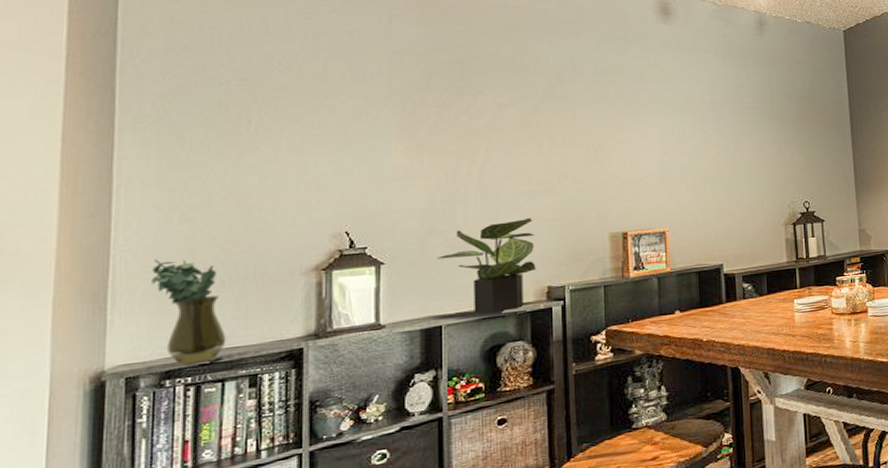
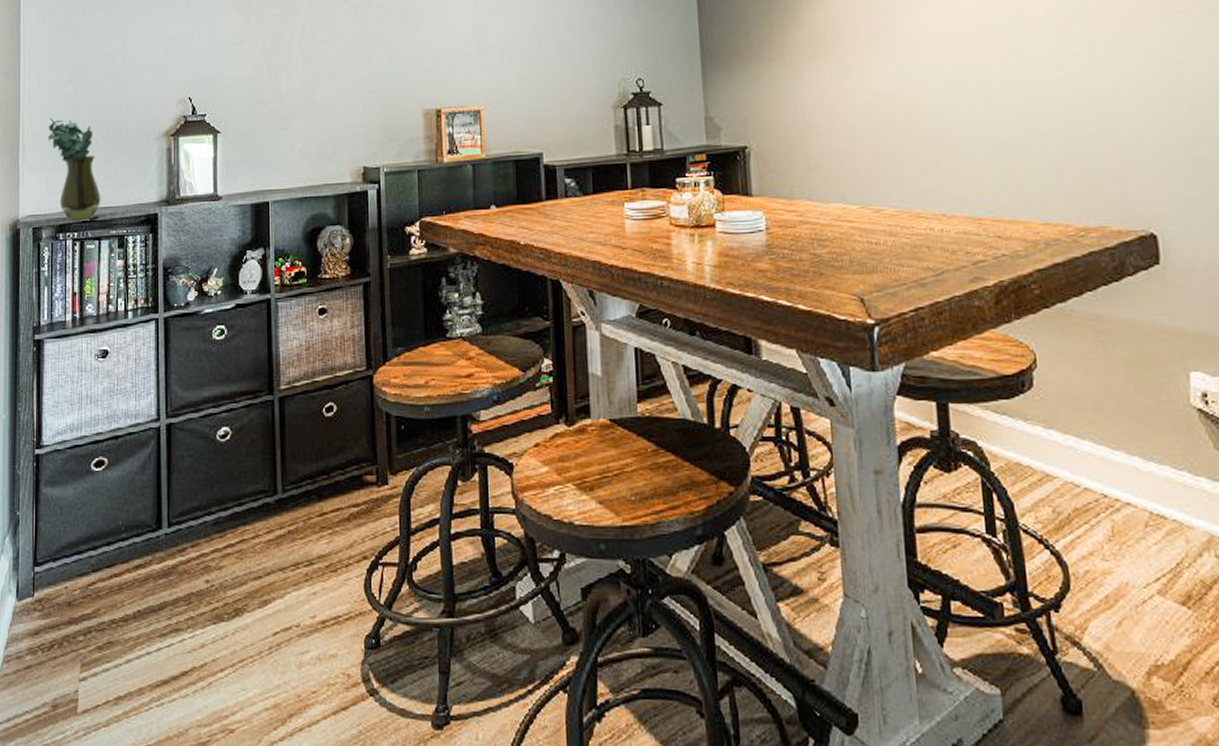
potted plant: present [437,217,536,314] -> none [264,88,353,192]

